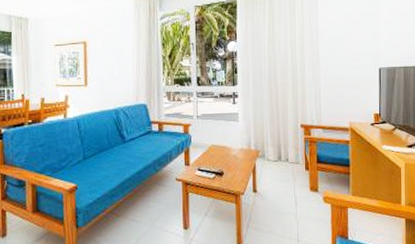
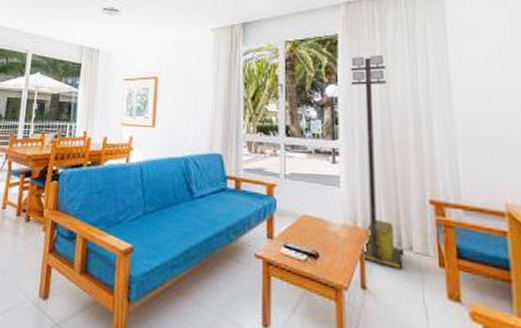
portable light tower: none [246,16,283,175] -> present [350,56,404,269]

